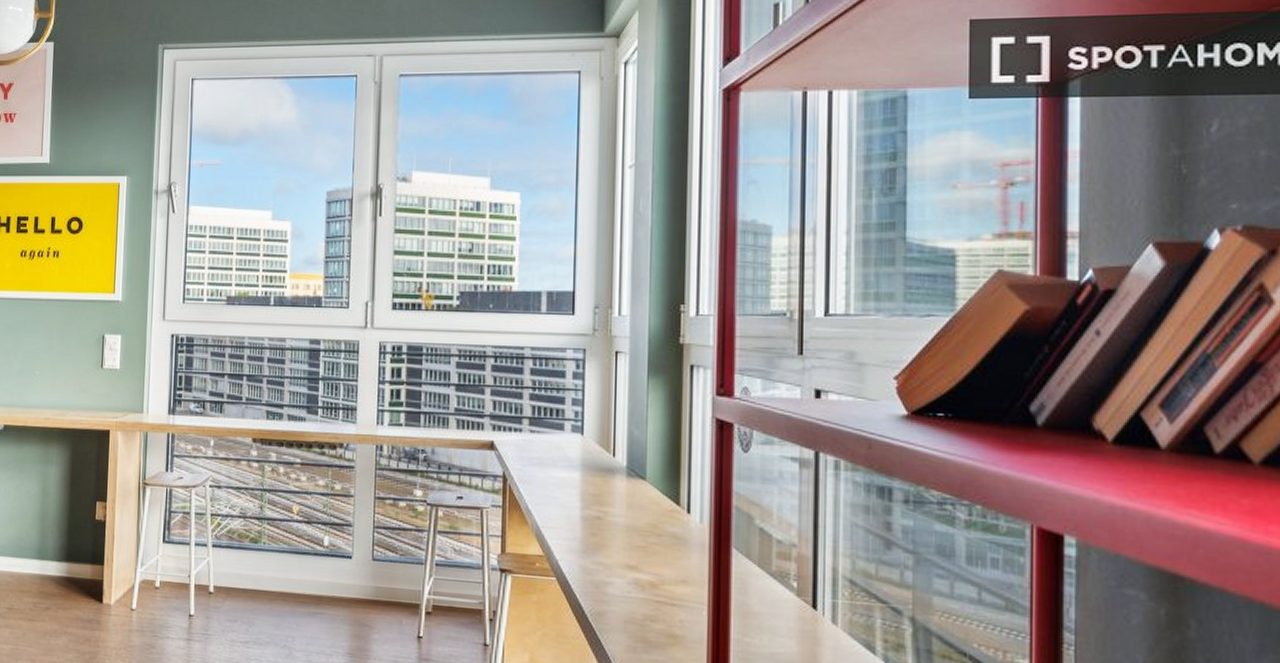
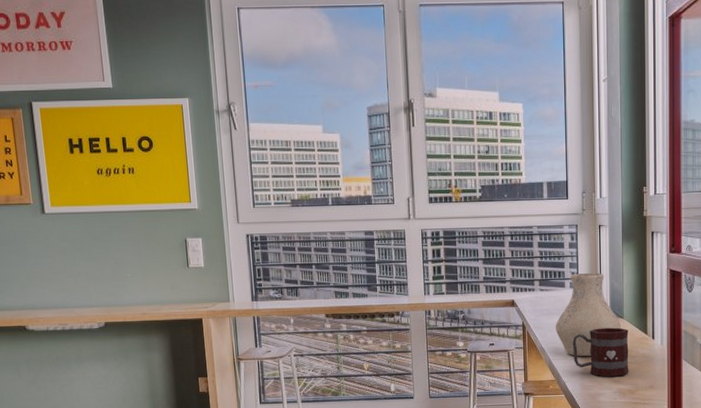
vase: none [548,413,641,529] -> present [555,273,621,357]
mug: none [570,490,653,561] -> present [572,327,629,377]

